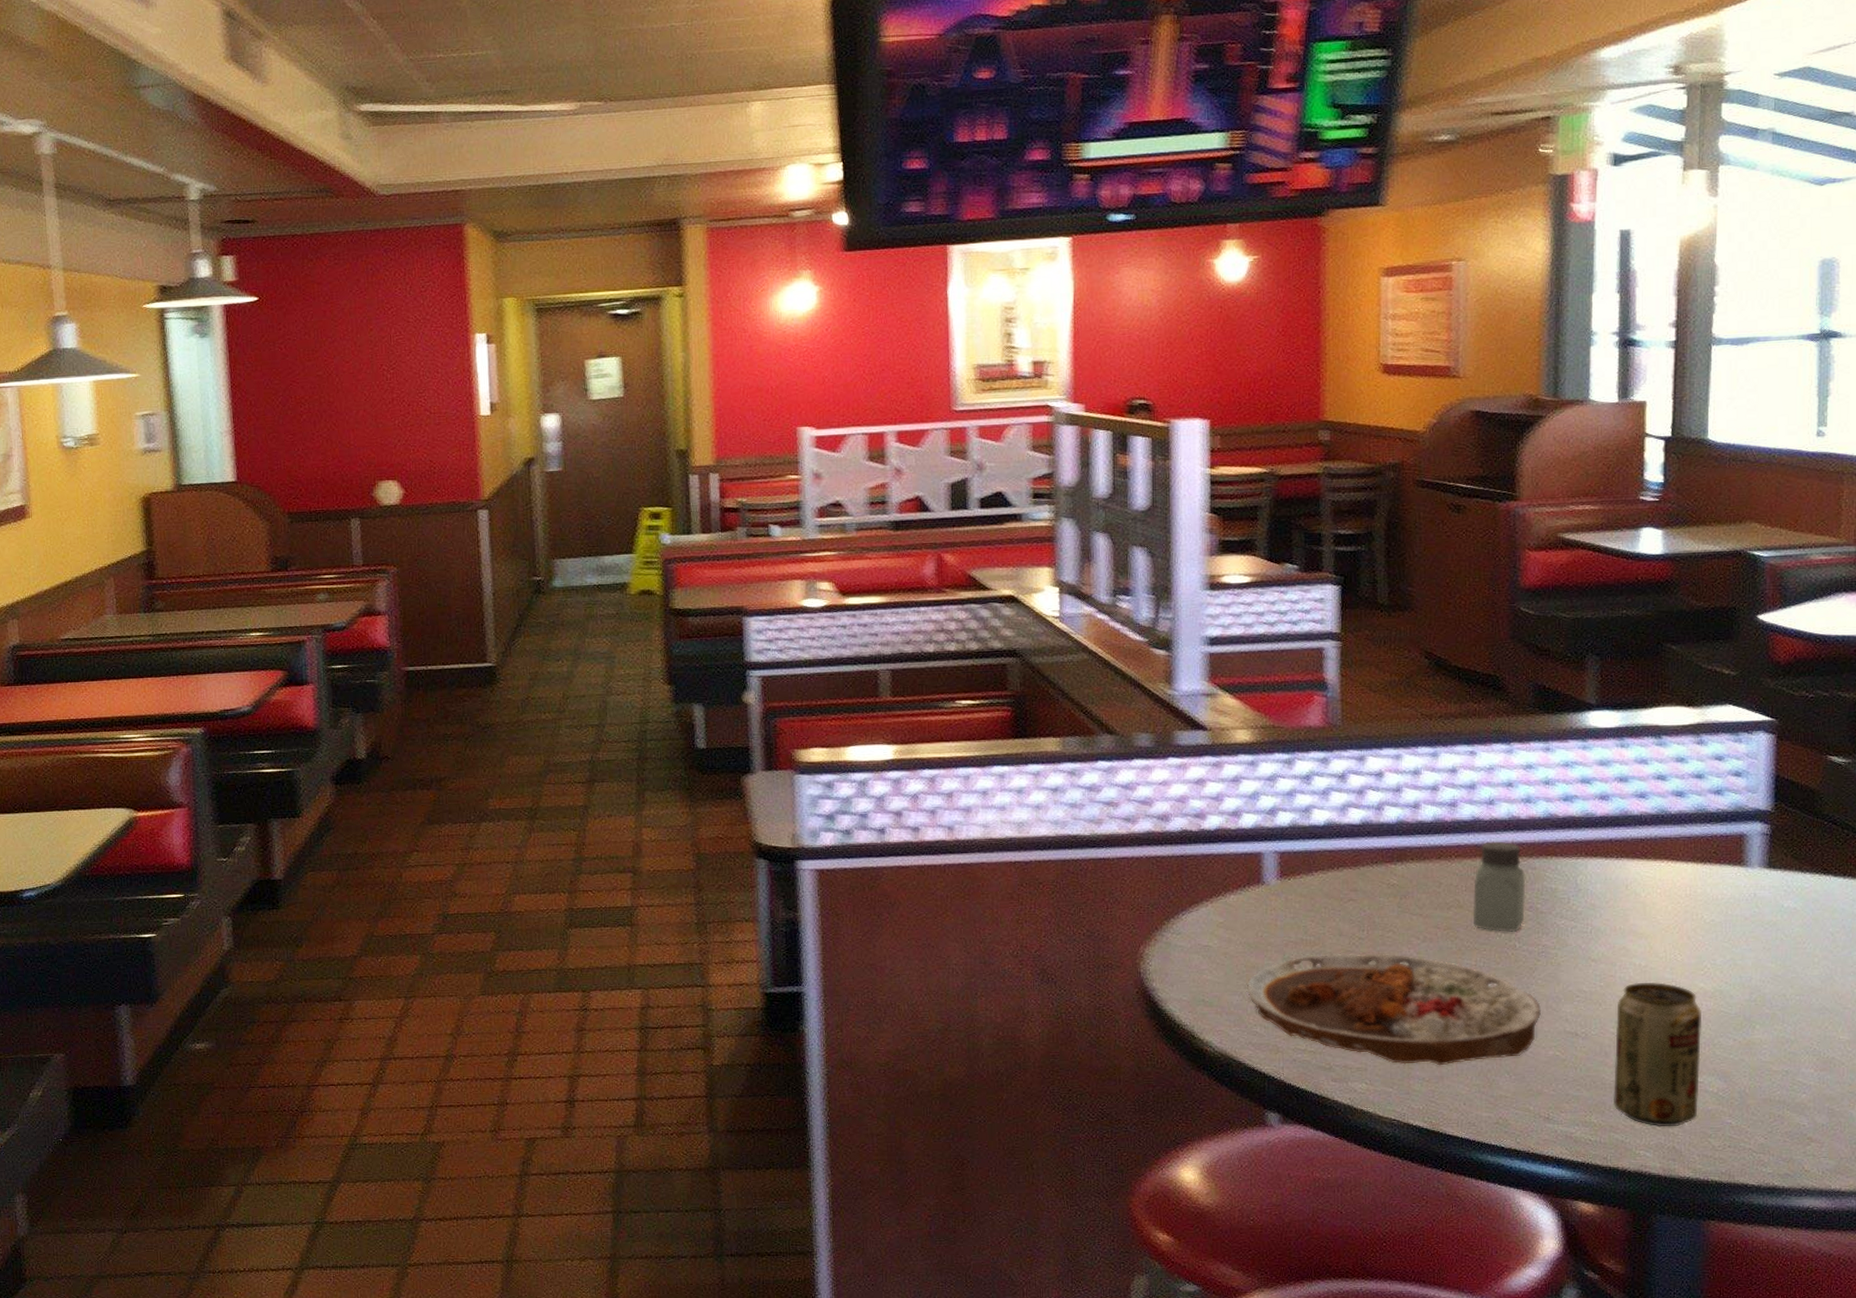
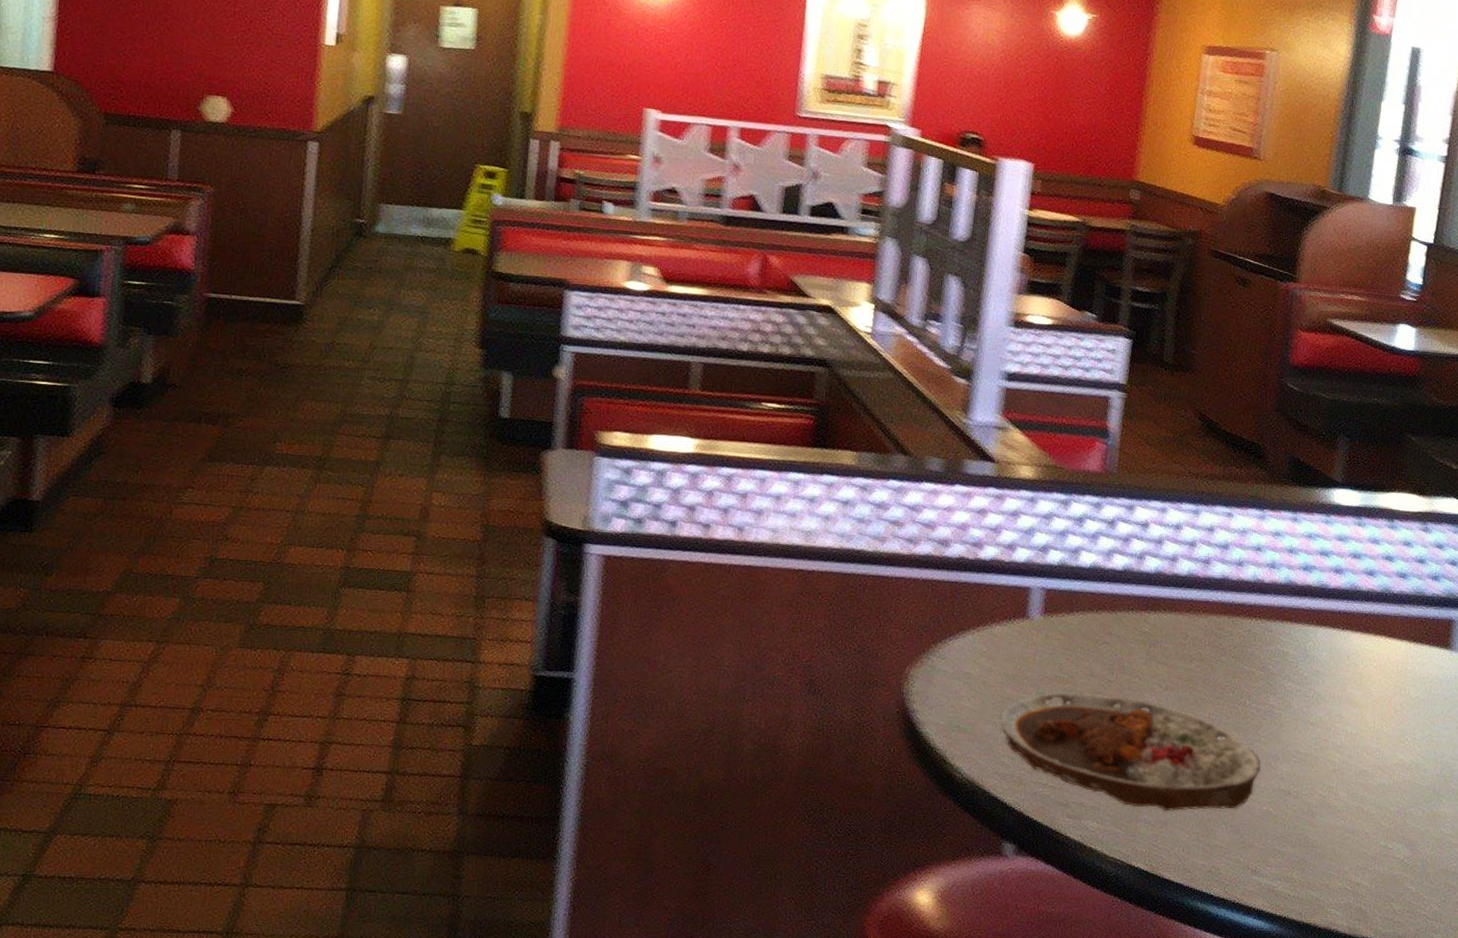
saltshaker: present [1472,841,1526,932] -> none [1211,601,1263,689]
beverage can: present [1614,982,1702,1127] -> none [1313,748,1399,889]

